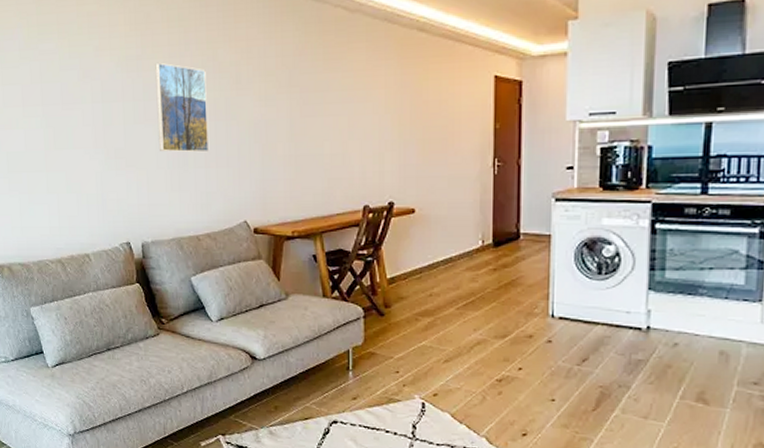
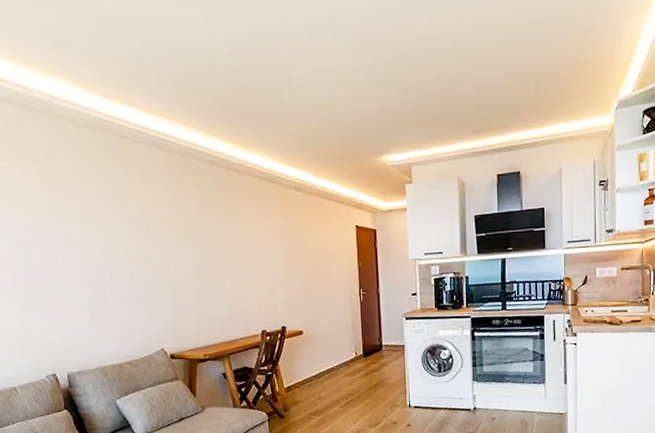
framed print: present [155,62,210,153] -> none [69,214,126,293]

